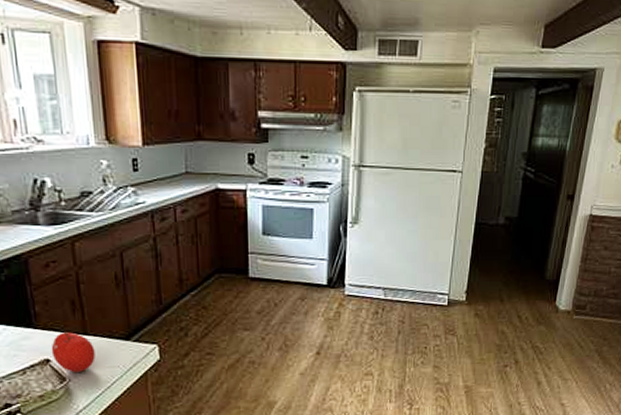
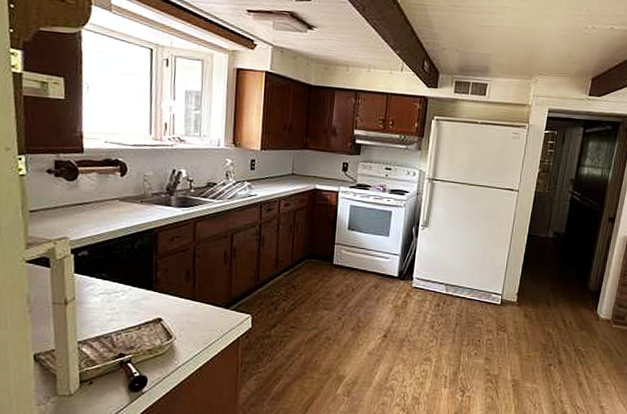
fruit: present [51,331,96,372] -> none [164,296,199,332]

